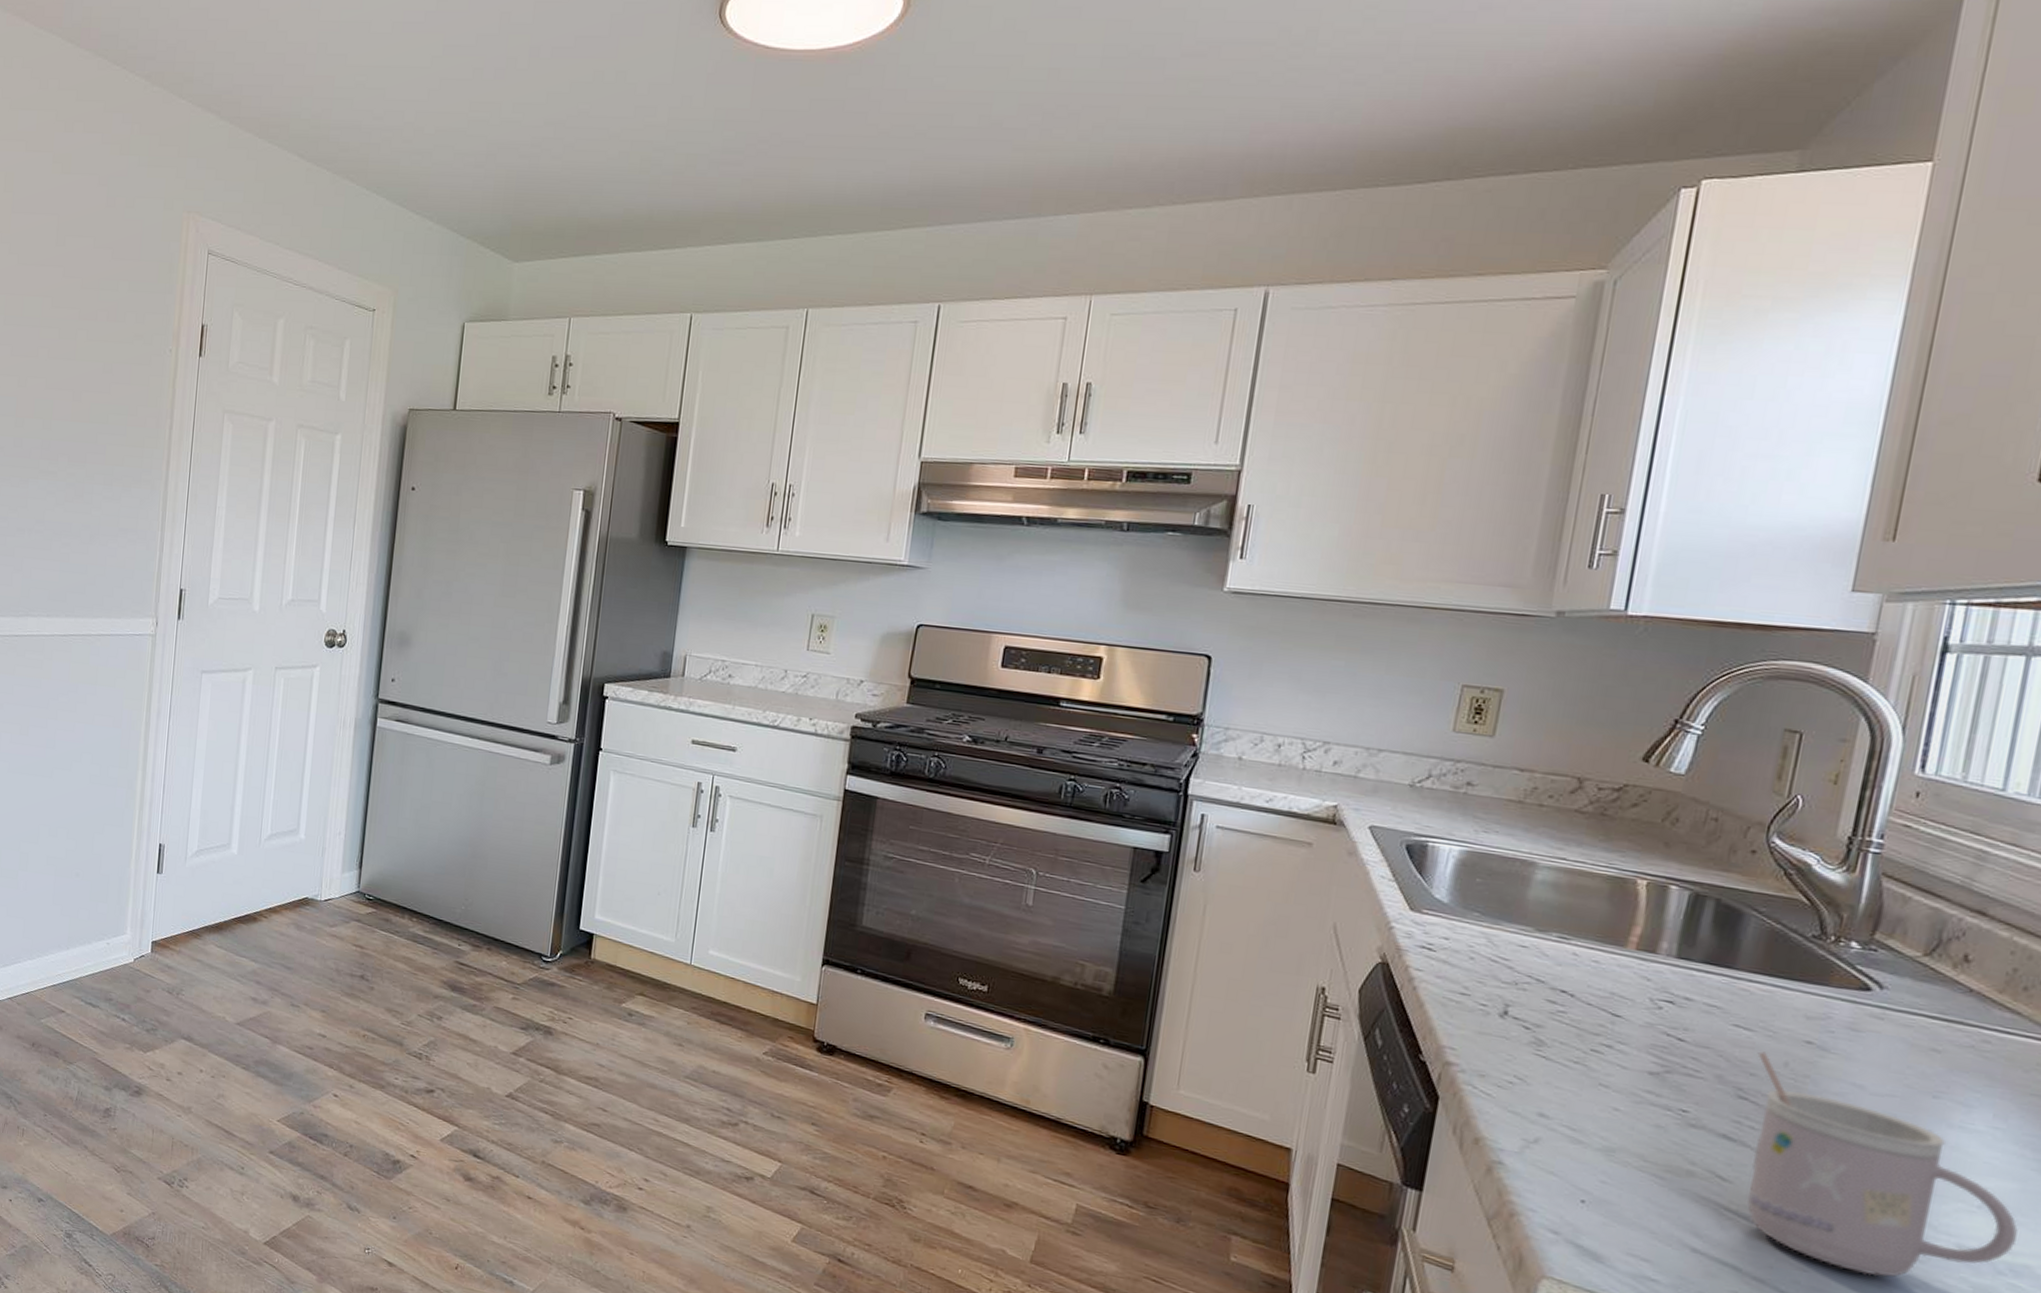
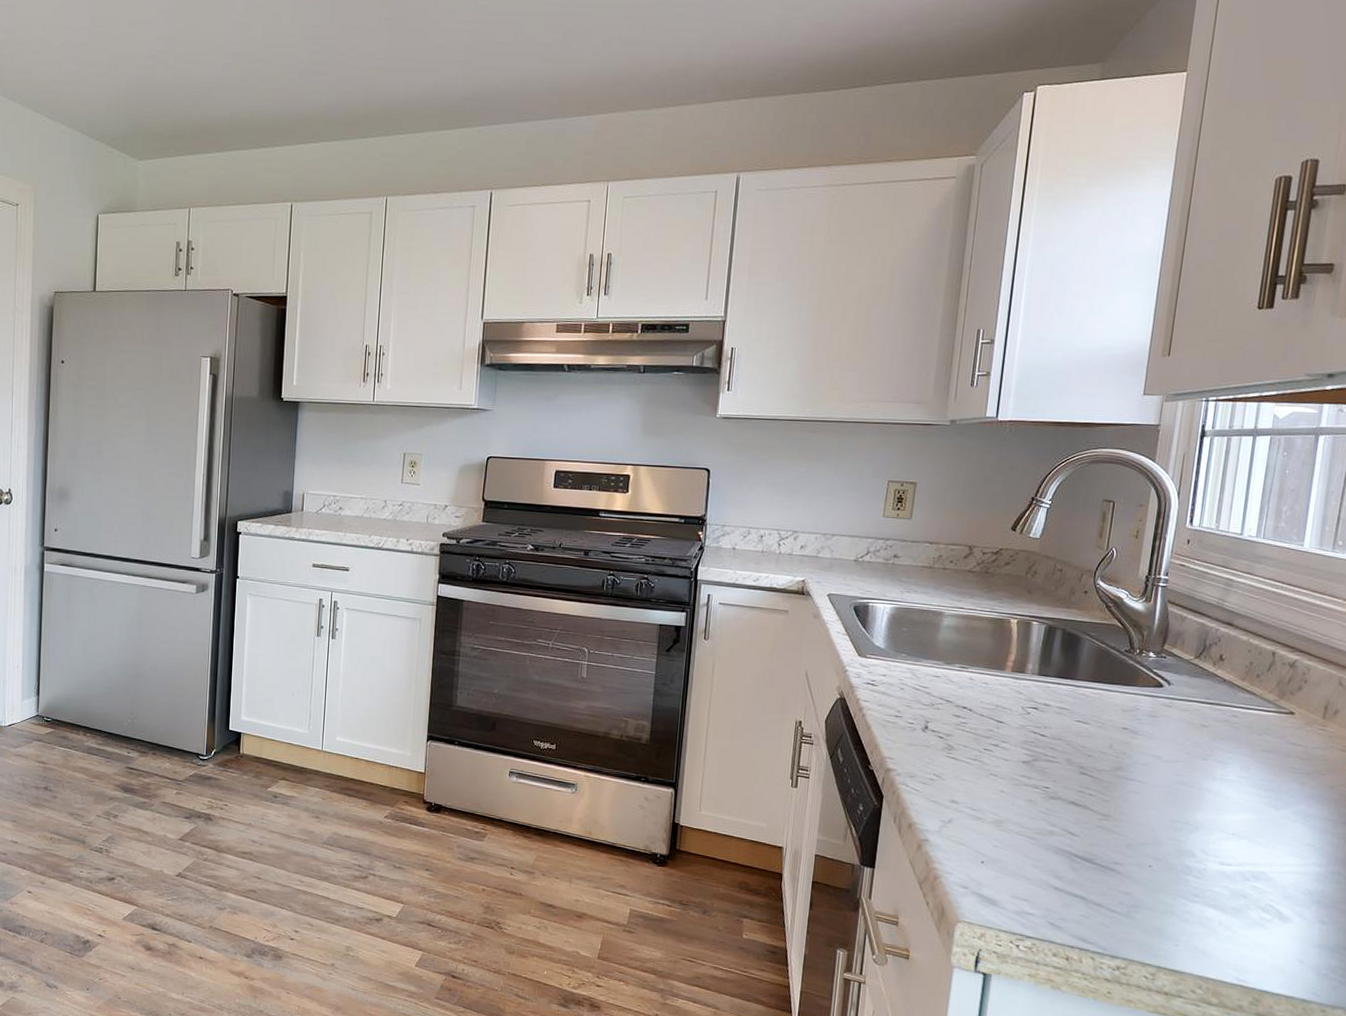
mug: present [1747,1051,2018,1277] -> none [1088,738,1257,892]

